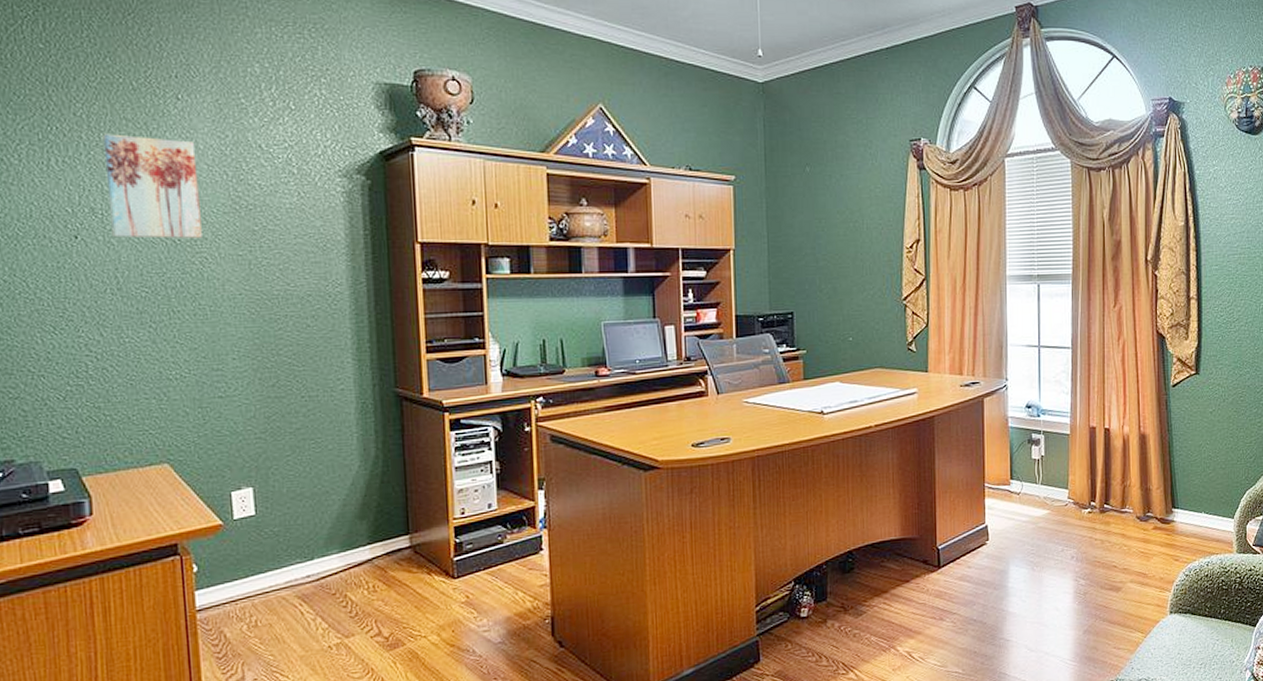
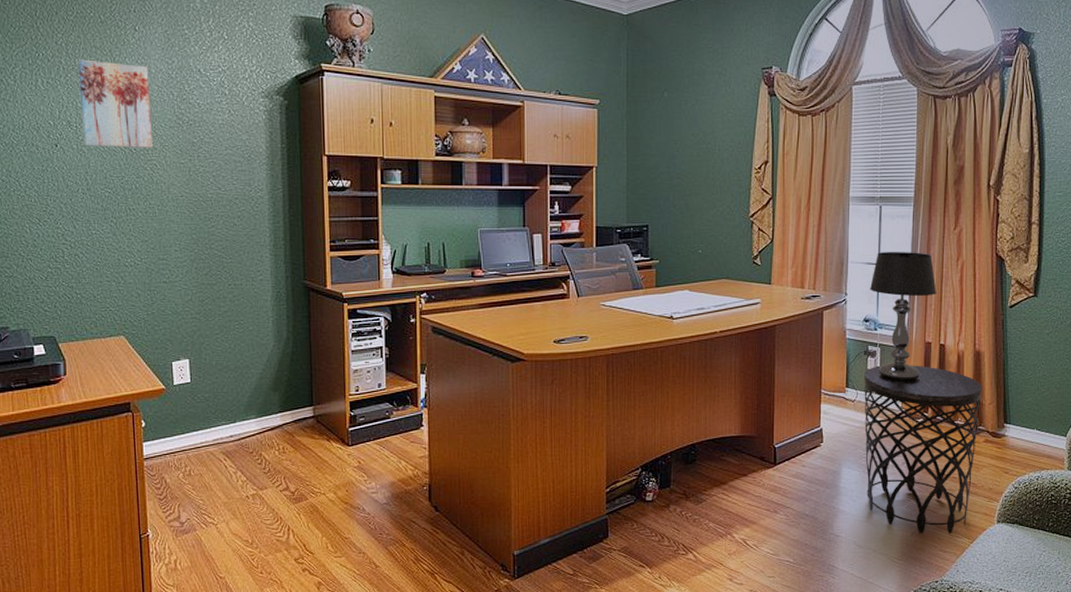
side table: none [1029,451,1149,632] -> present [864,365,982,534]
table lamp: none [1031,331,1099,471] -> present [870,251,937,382]

